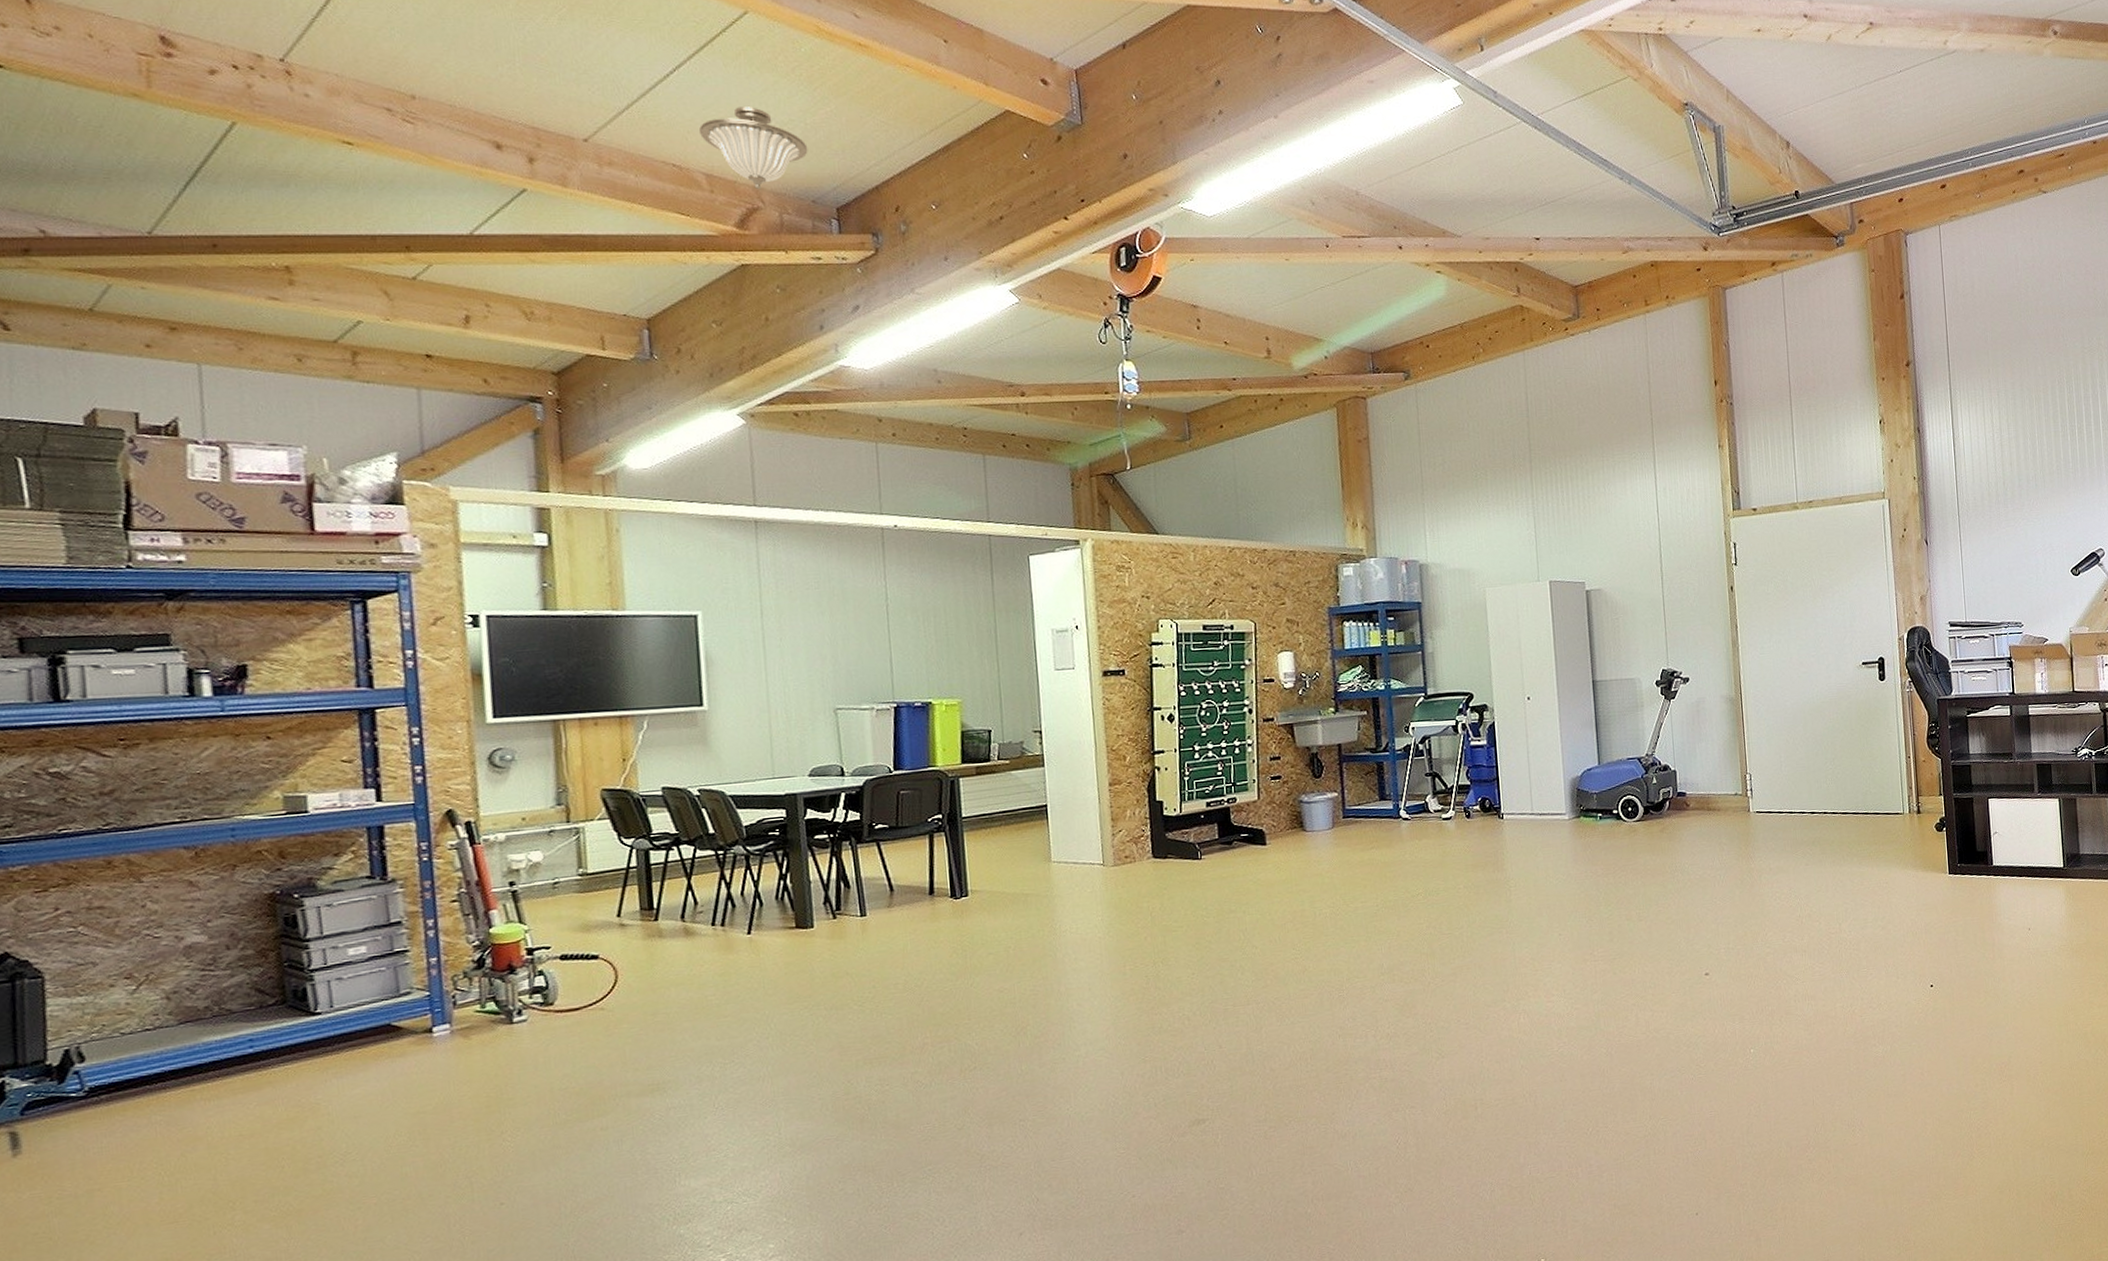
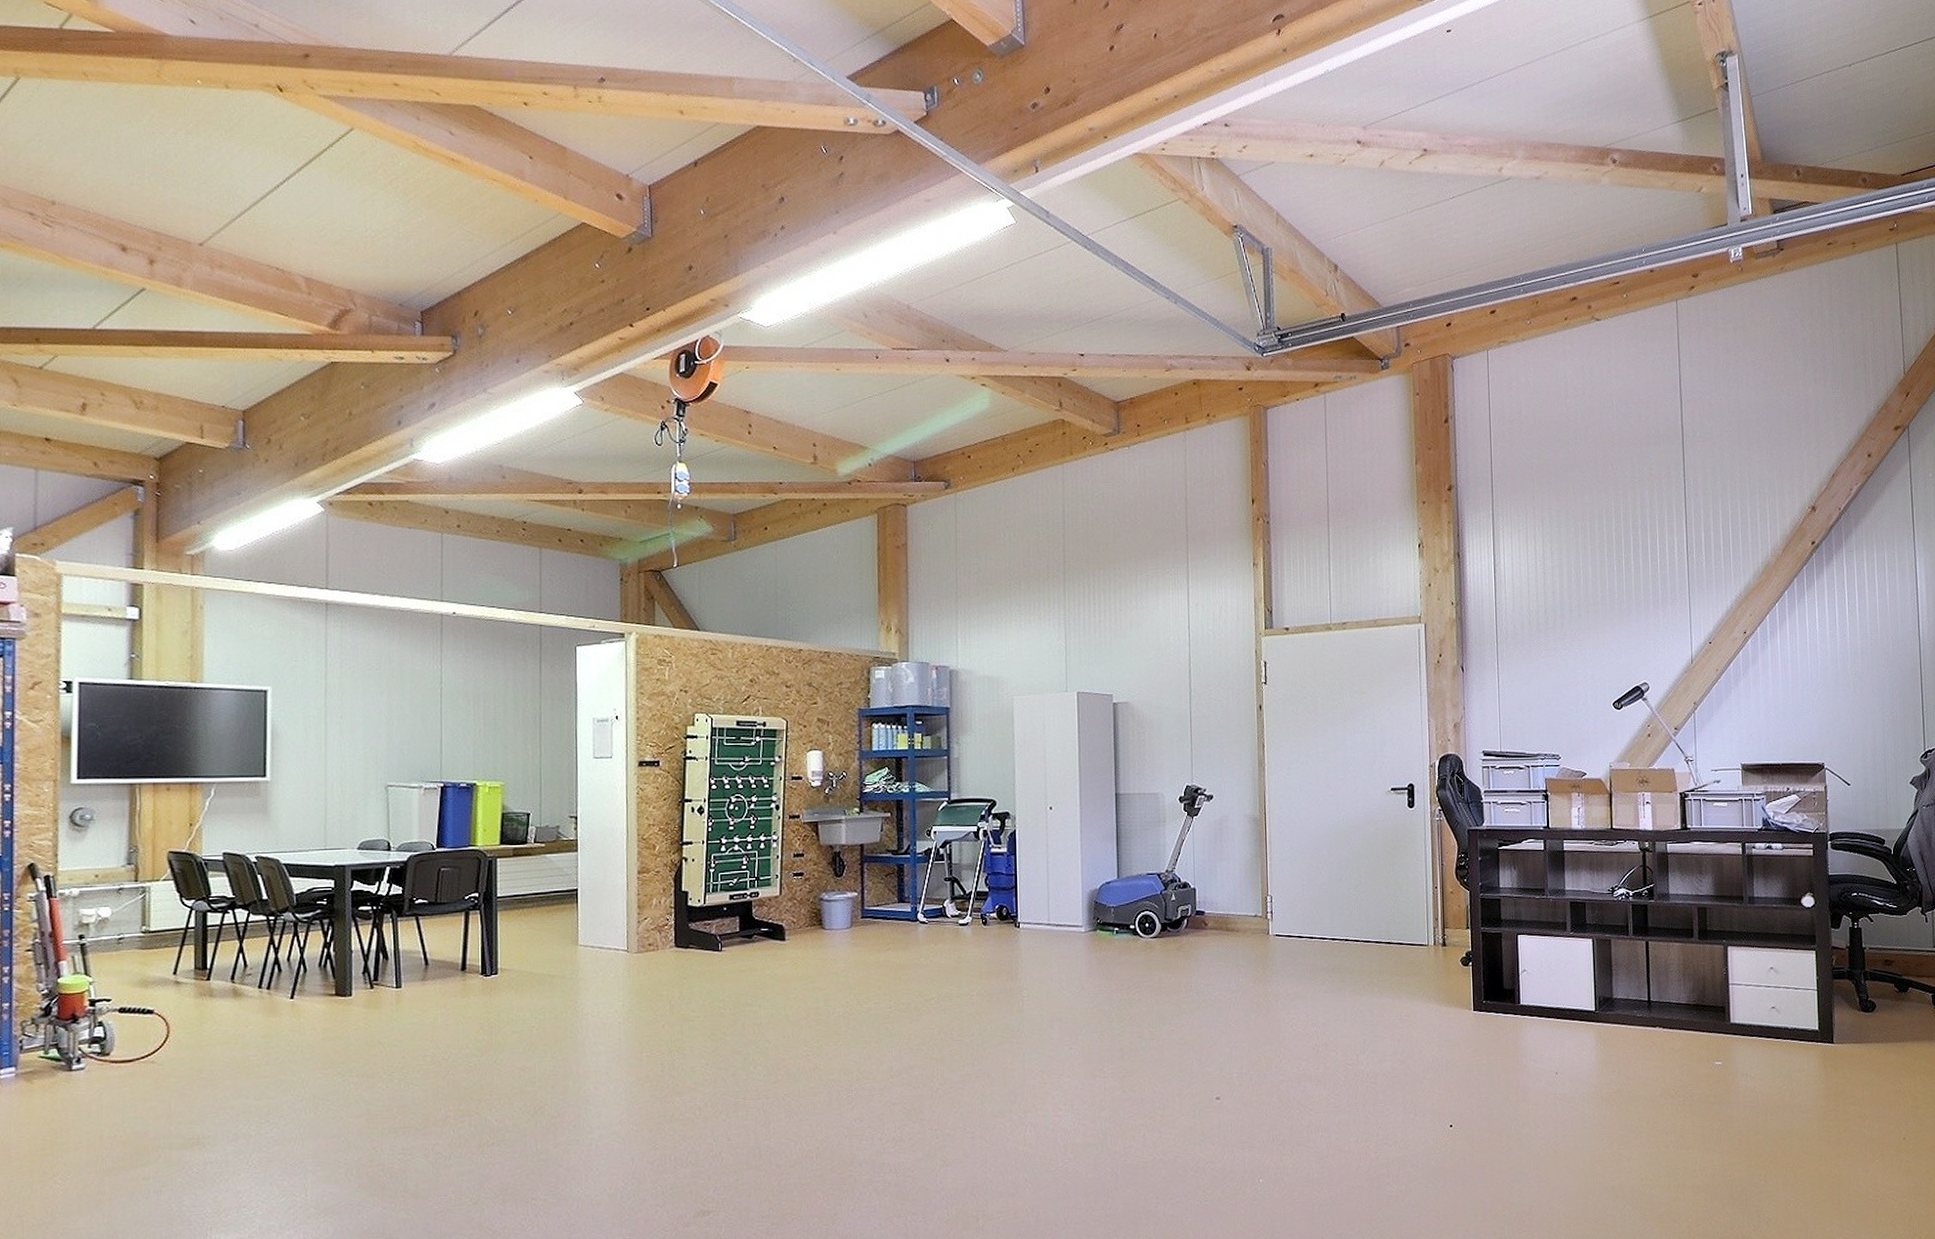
light fixture: present [698,107,808,190] -> none [302,216,399,293]

